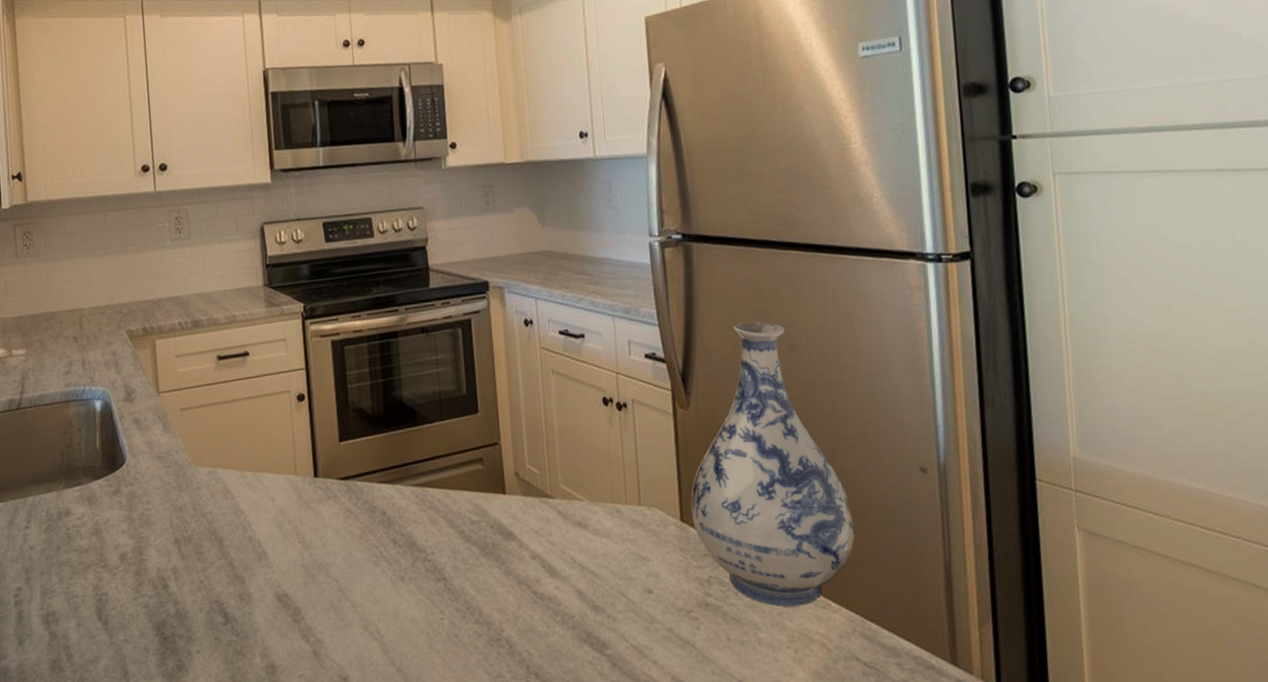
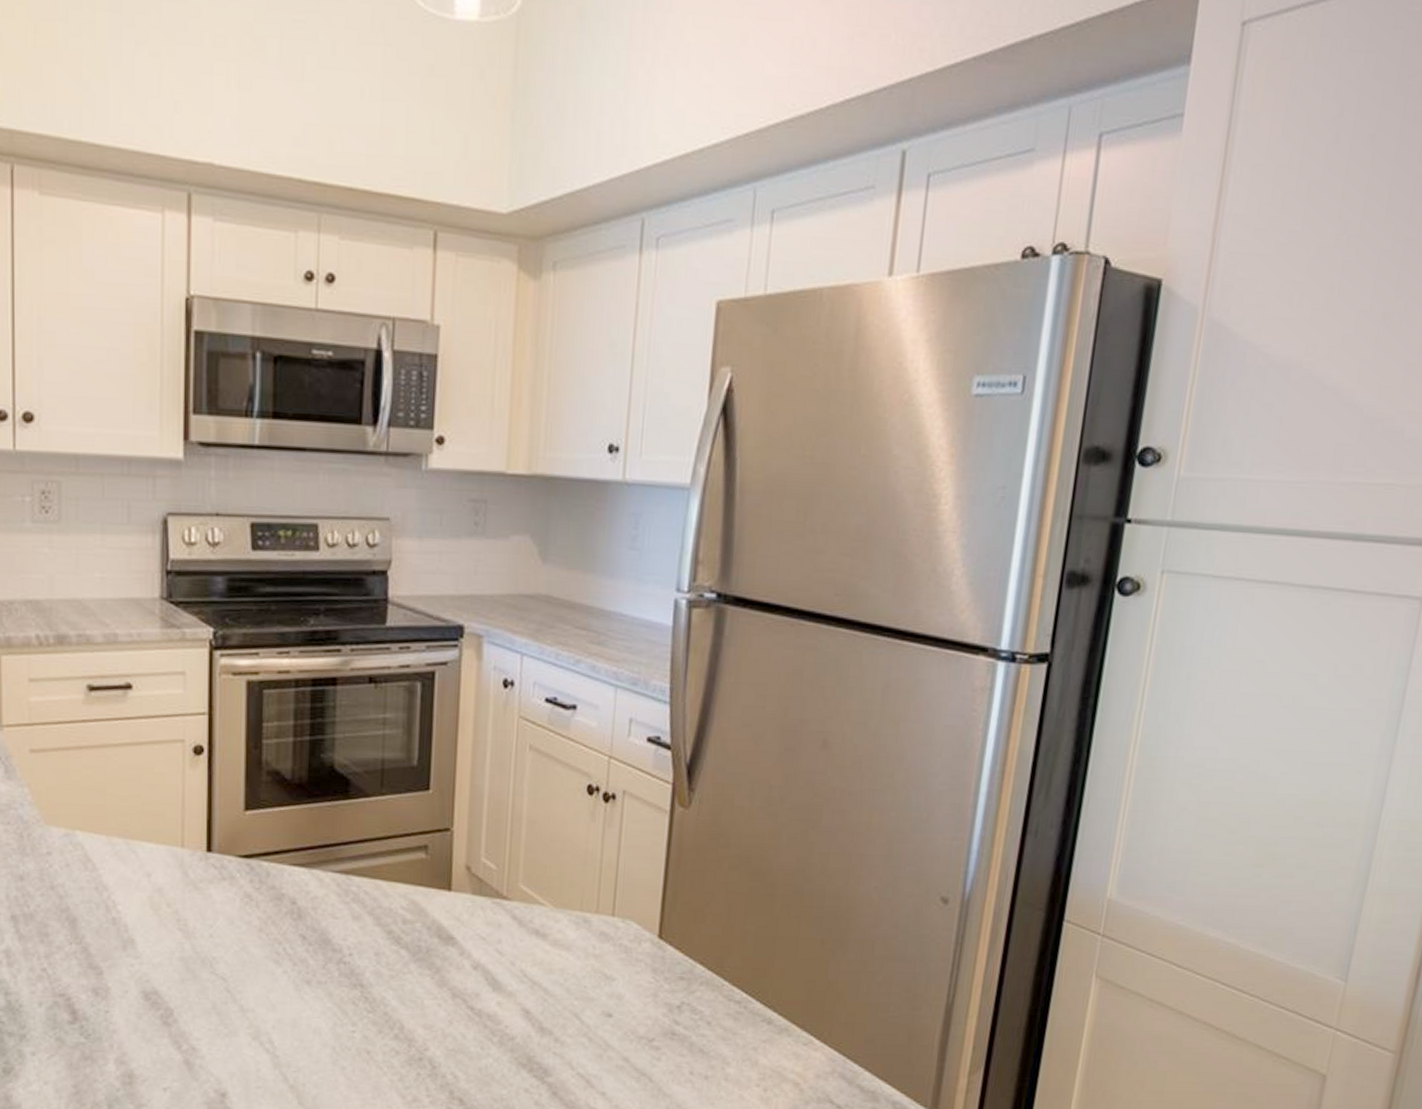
vase: present [690,322,855,608] -> none [672,710,857,1042]

